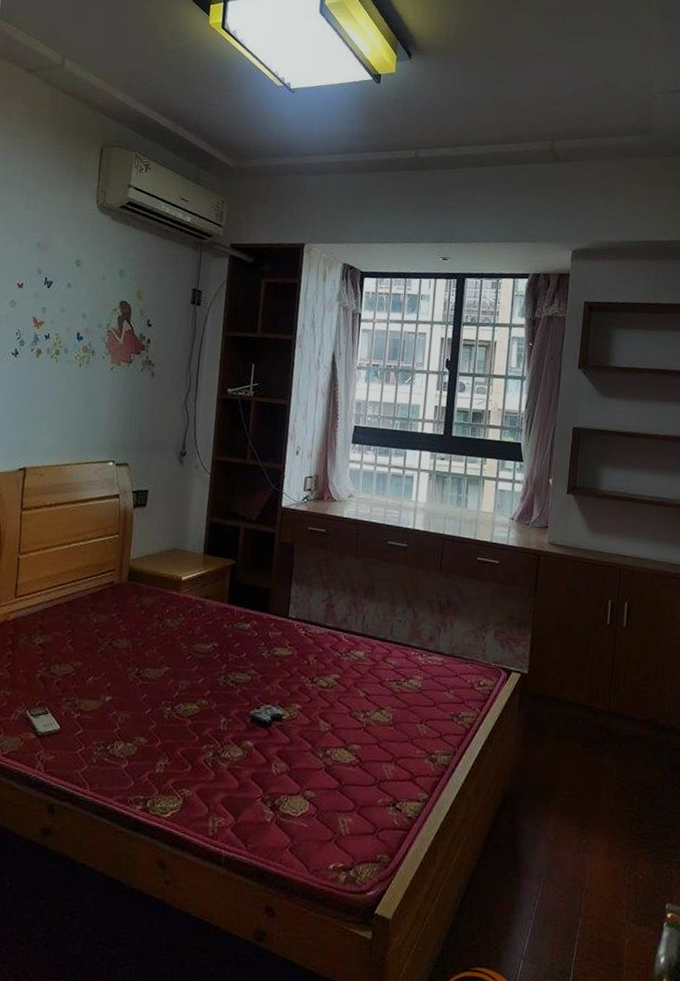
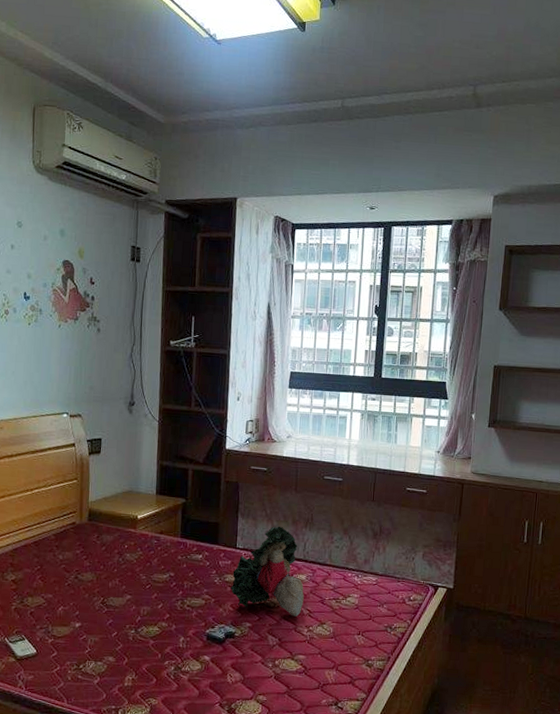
teddy bear: none [280,594,362,699] -> present [230,526,304,617]

